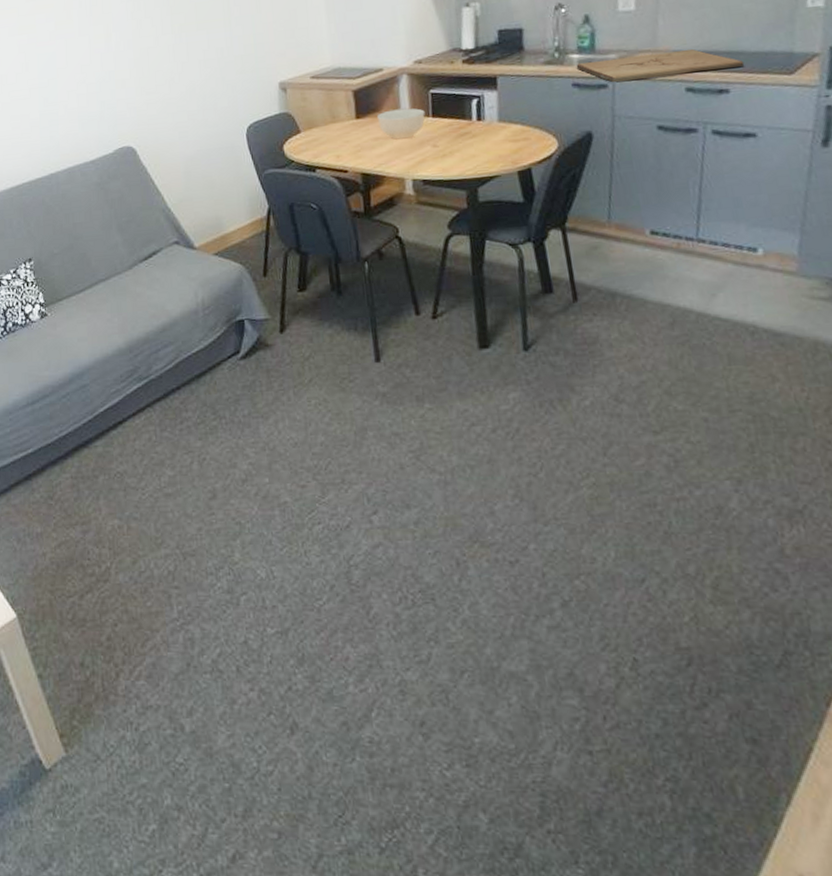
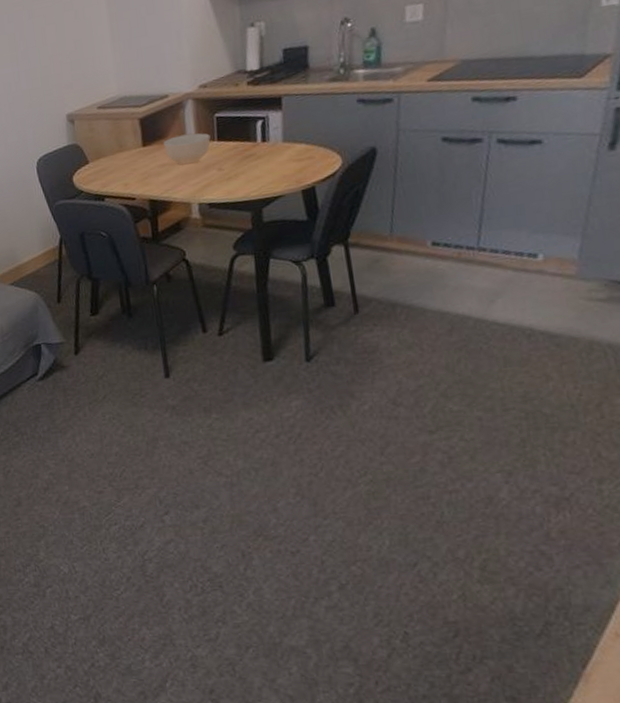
cutting board: present [576,49,745,83] -> none [361,57,534,97]

